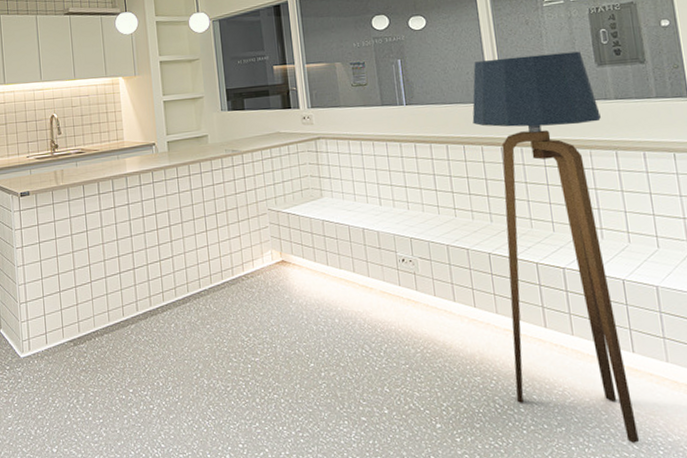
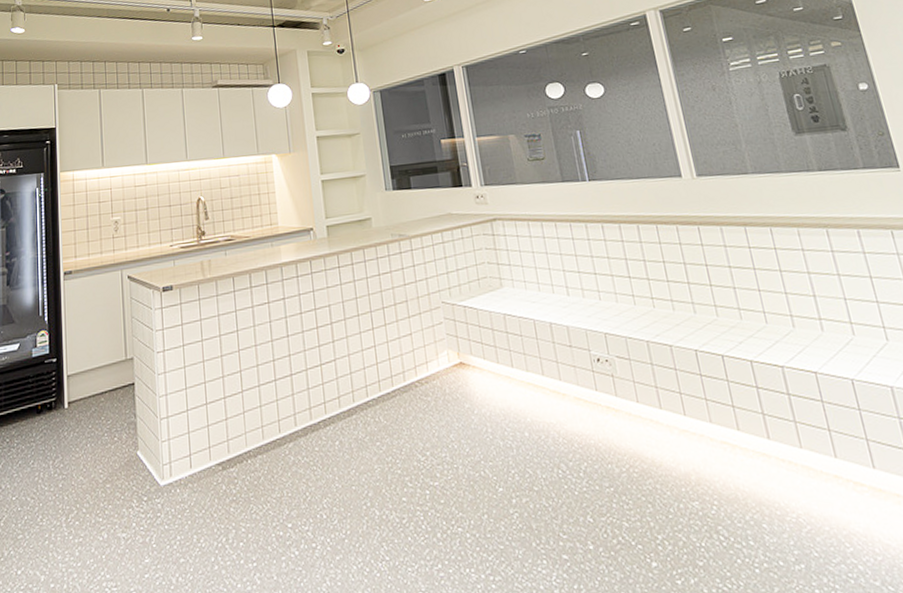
floor lamp: present [472,51,640,443] -> none [660,118,895,583]

